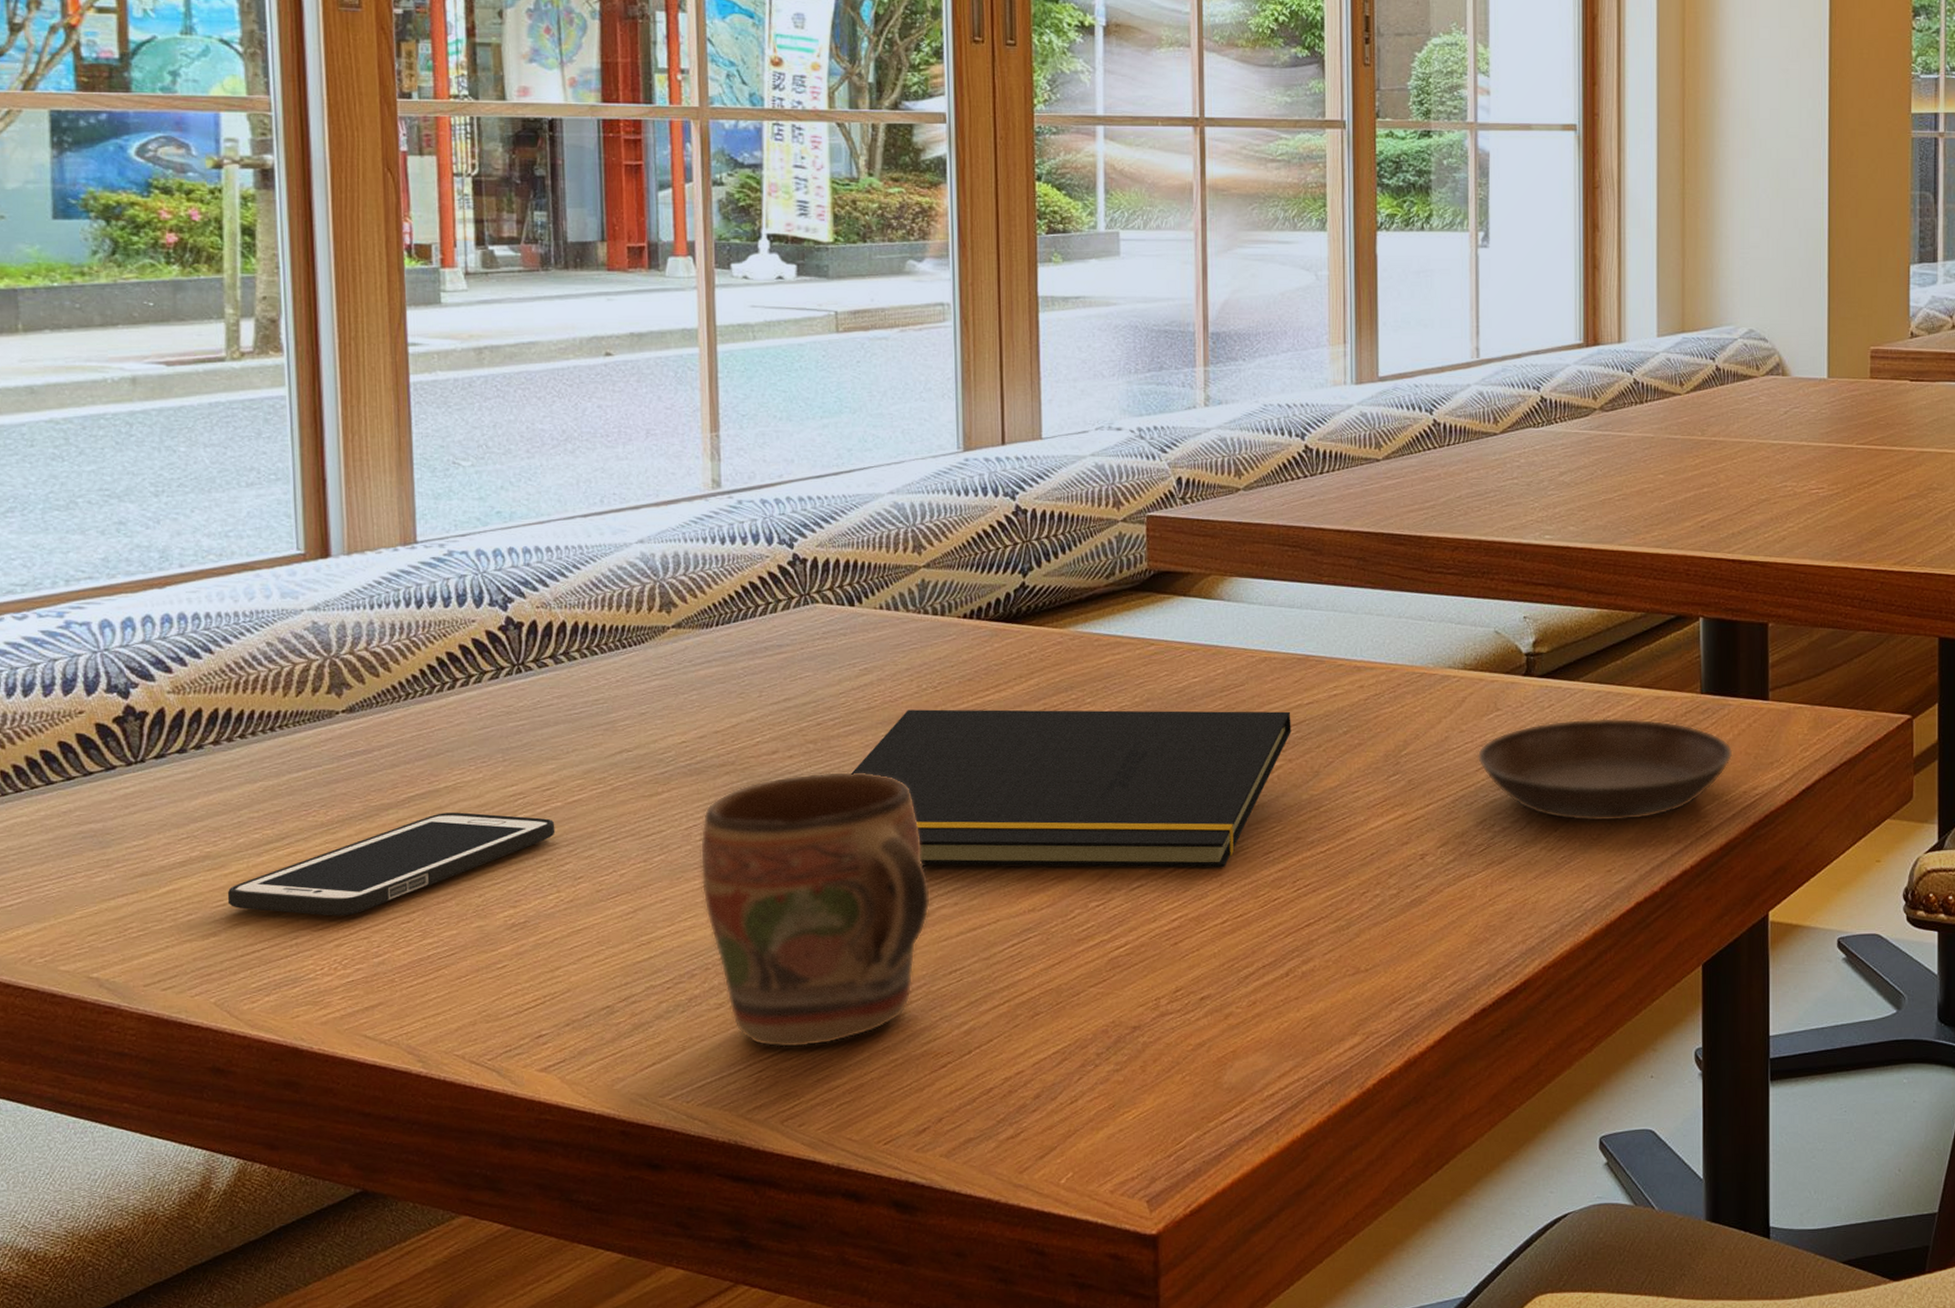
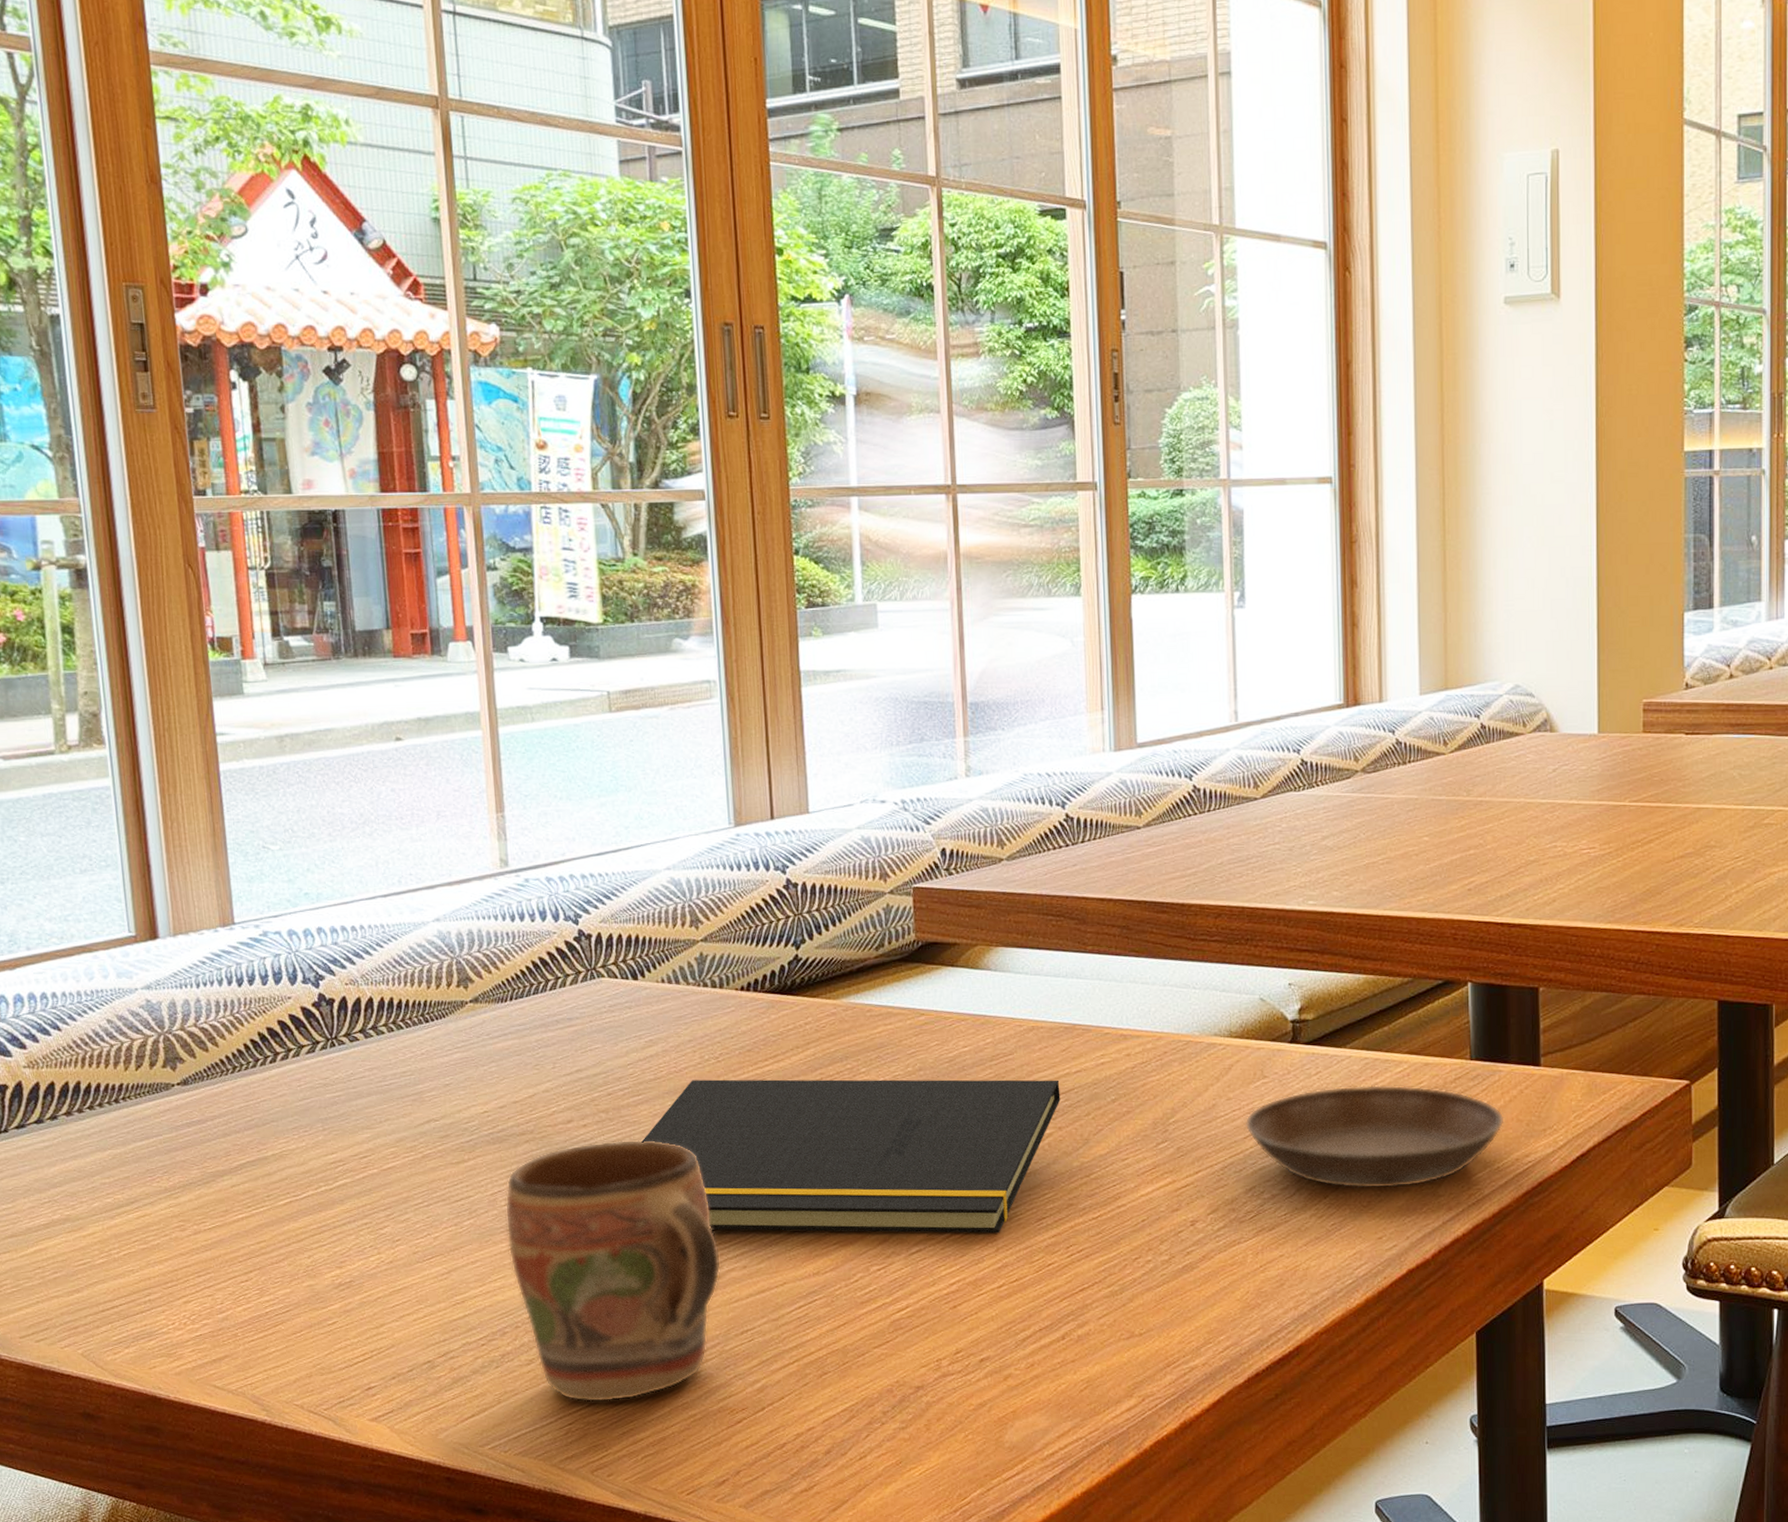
cell phone: present [227,812,555,916] -> none [86,1178,374,1275]

